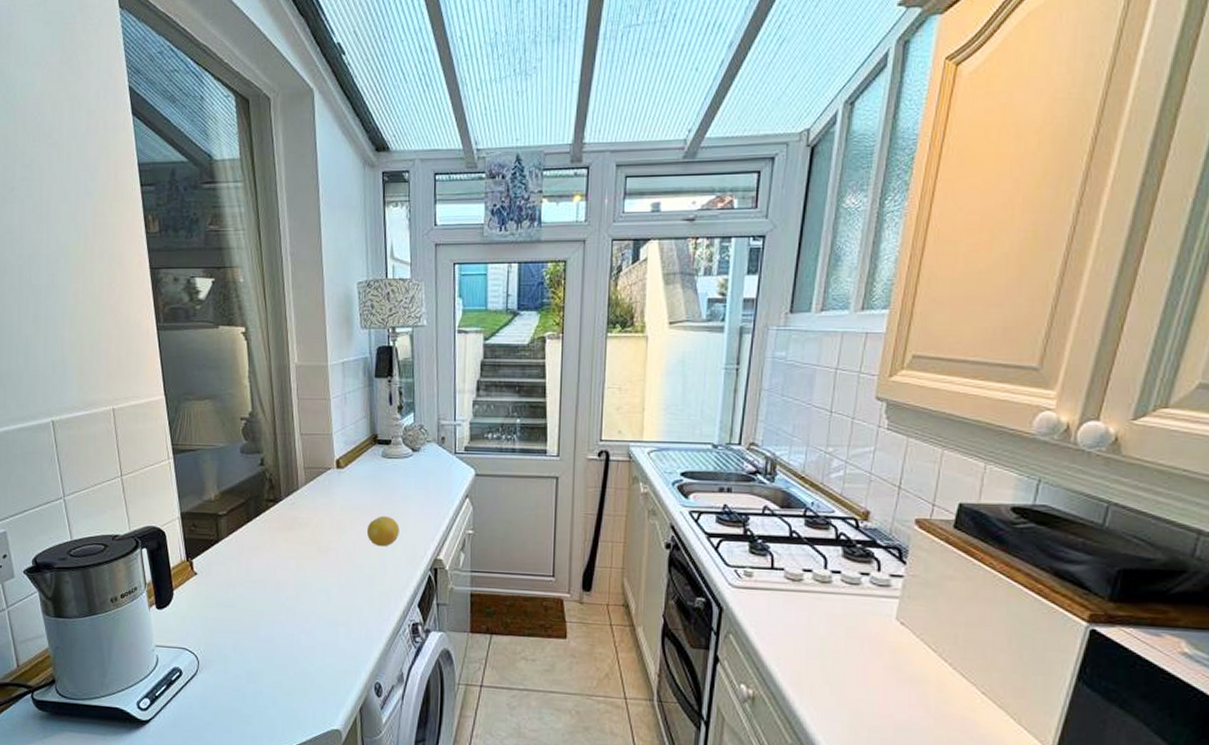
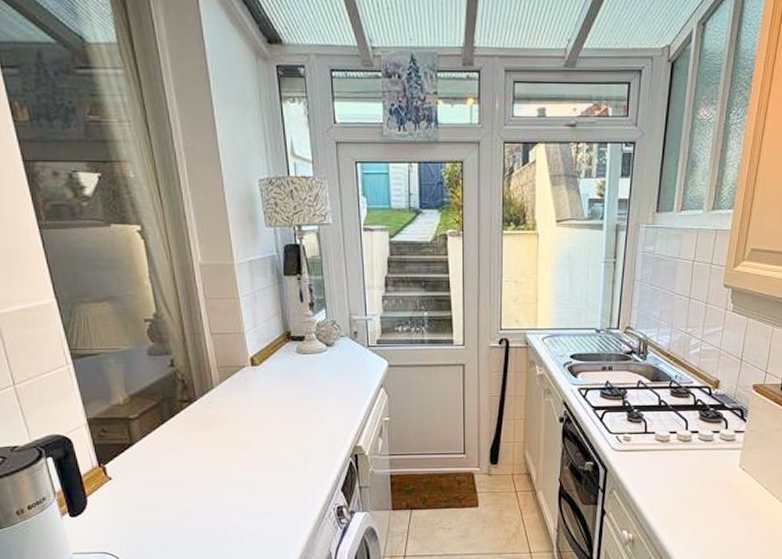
fruit: present [366,515,400,547] -> none [286,409,319,438]

